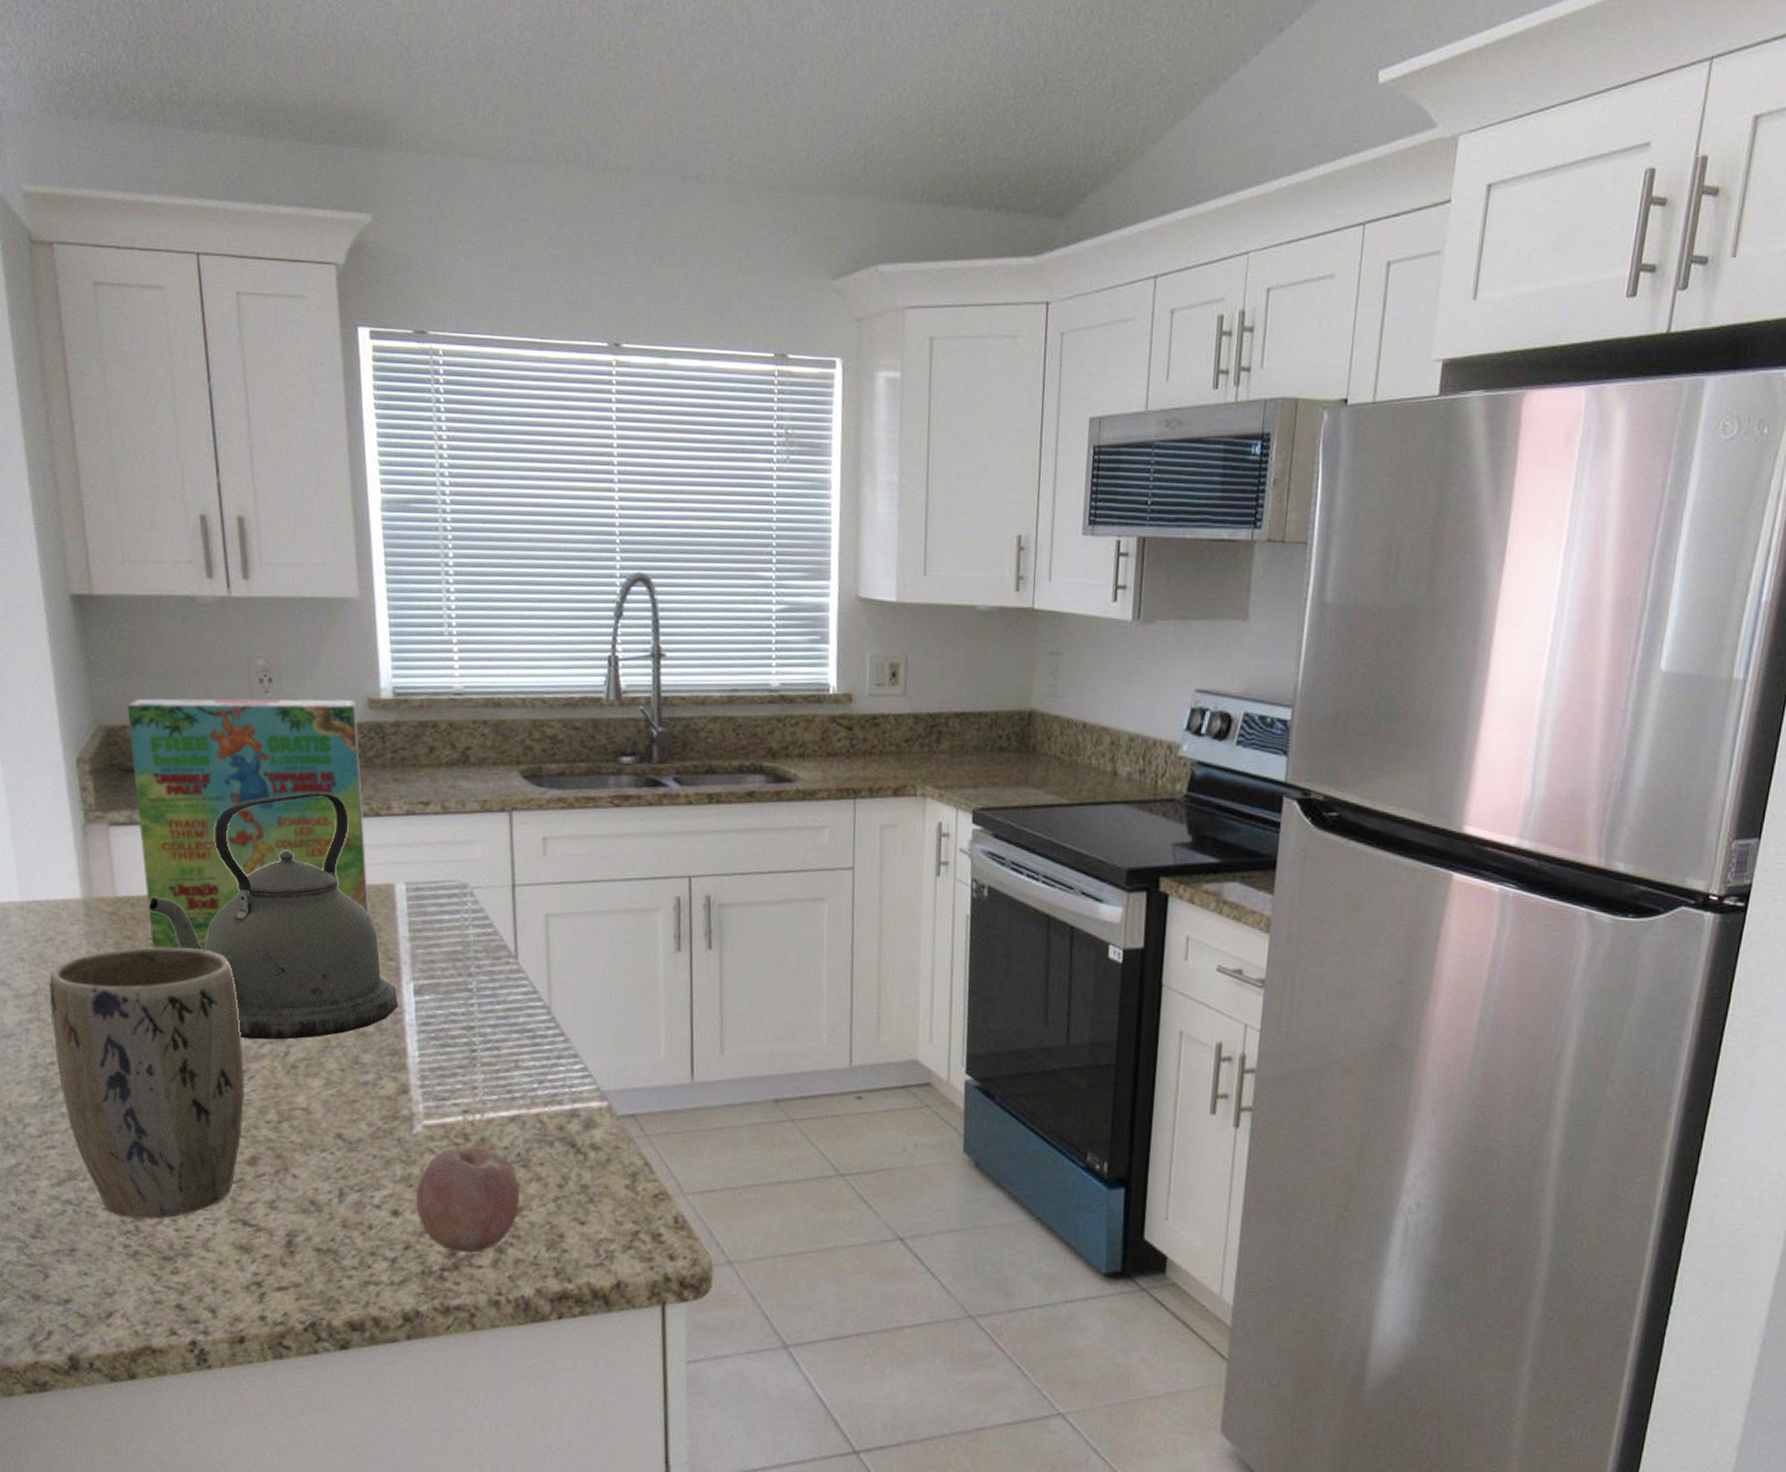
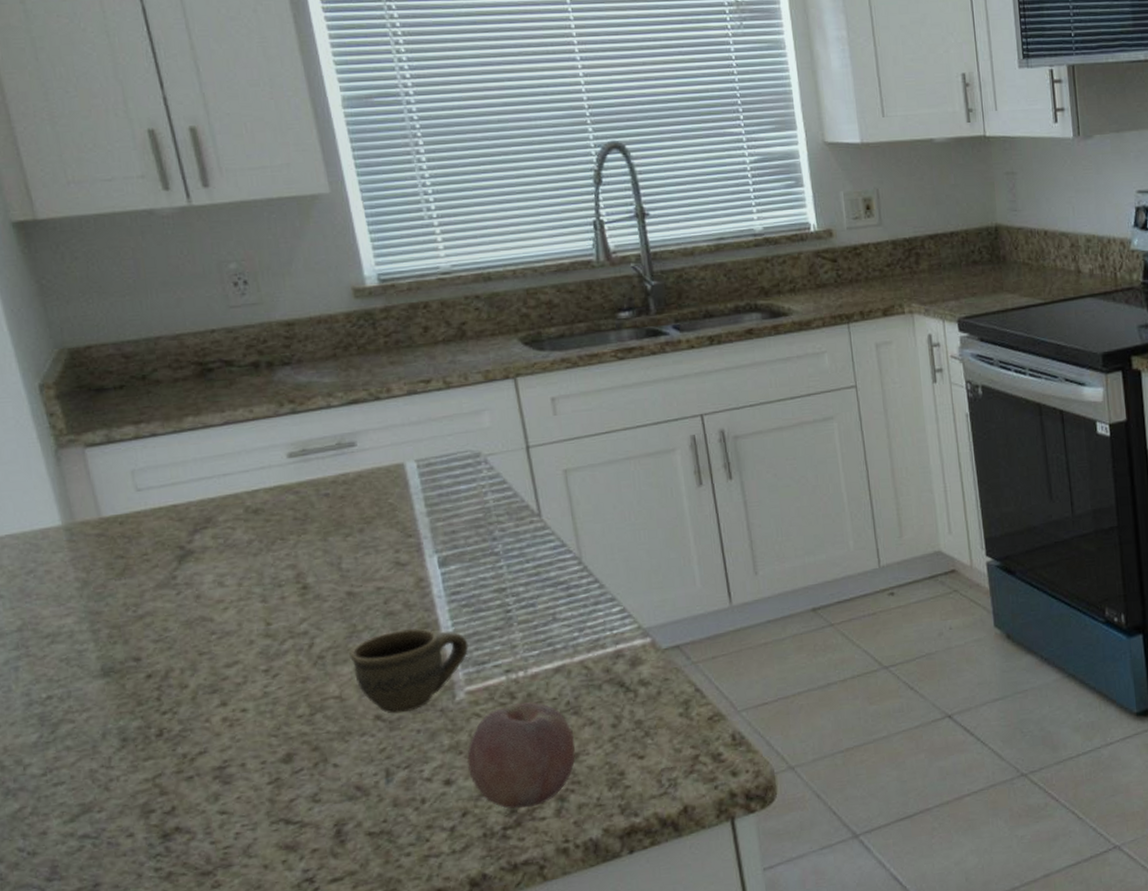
plant pot: present [49,947,245,1219] -> none [35,556,273,841]
cereal box: present [127,698,369,951] -> none [90,292,381,563]
kettle: present [149,792,398,1040] -> none [140,385,424,638]
cup: none [321,1052,432,1136] -> present [349,628,469,714]

